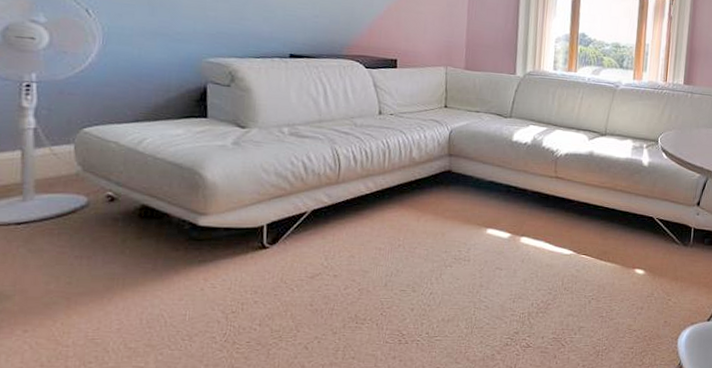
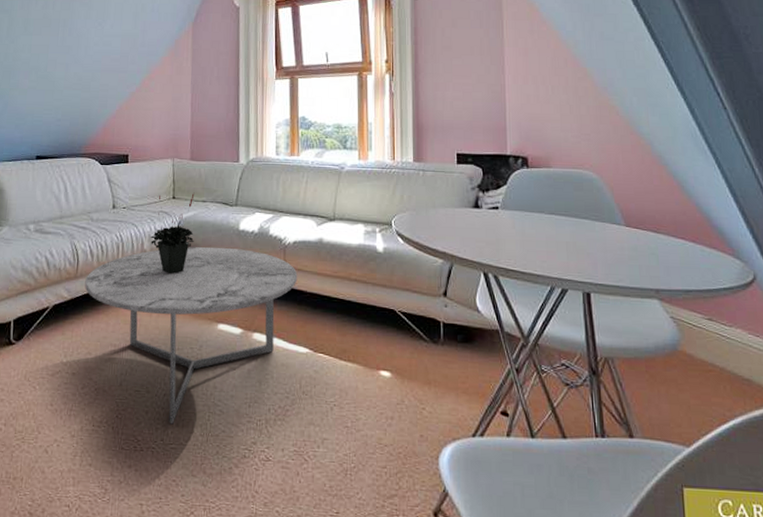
coffee table: none [347,156,567,320] -> present [85,246,298,425]
potted plant: none [420,102,468,182] -> present [151,192,195,275]

